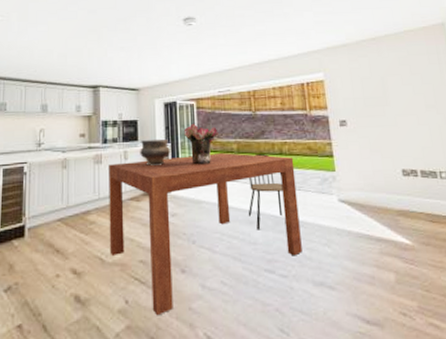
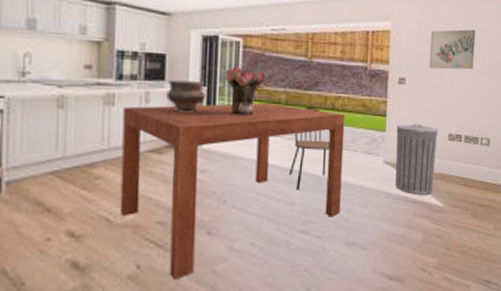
trash can: none [345,161,396,232] -> present [395,123,439,195]
wall art: none [364,69,415,110] -> present [429,29,476,70]

